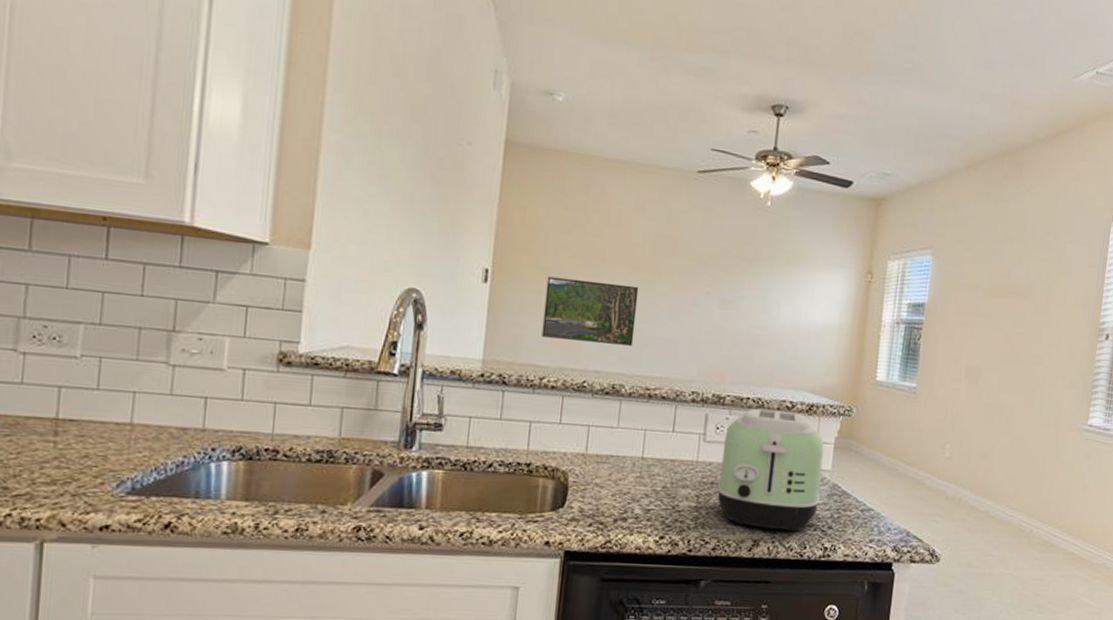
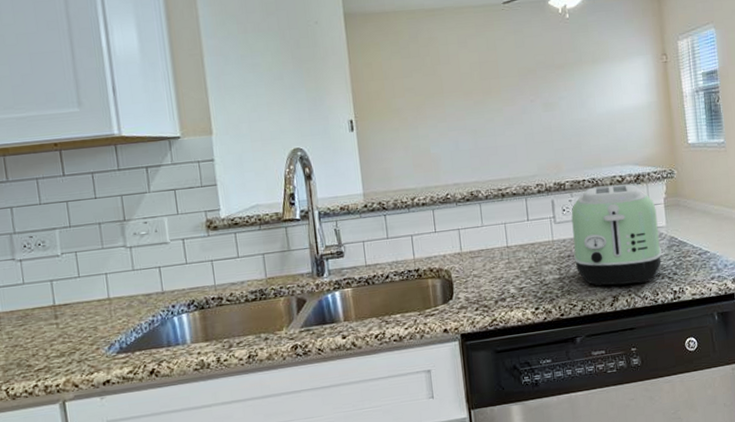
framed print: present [541,276,639,346] -> none [400,108,481,165]

